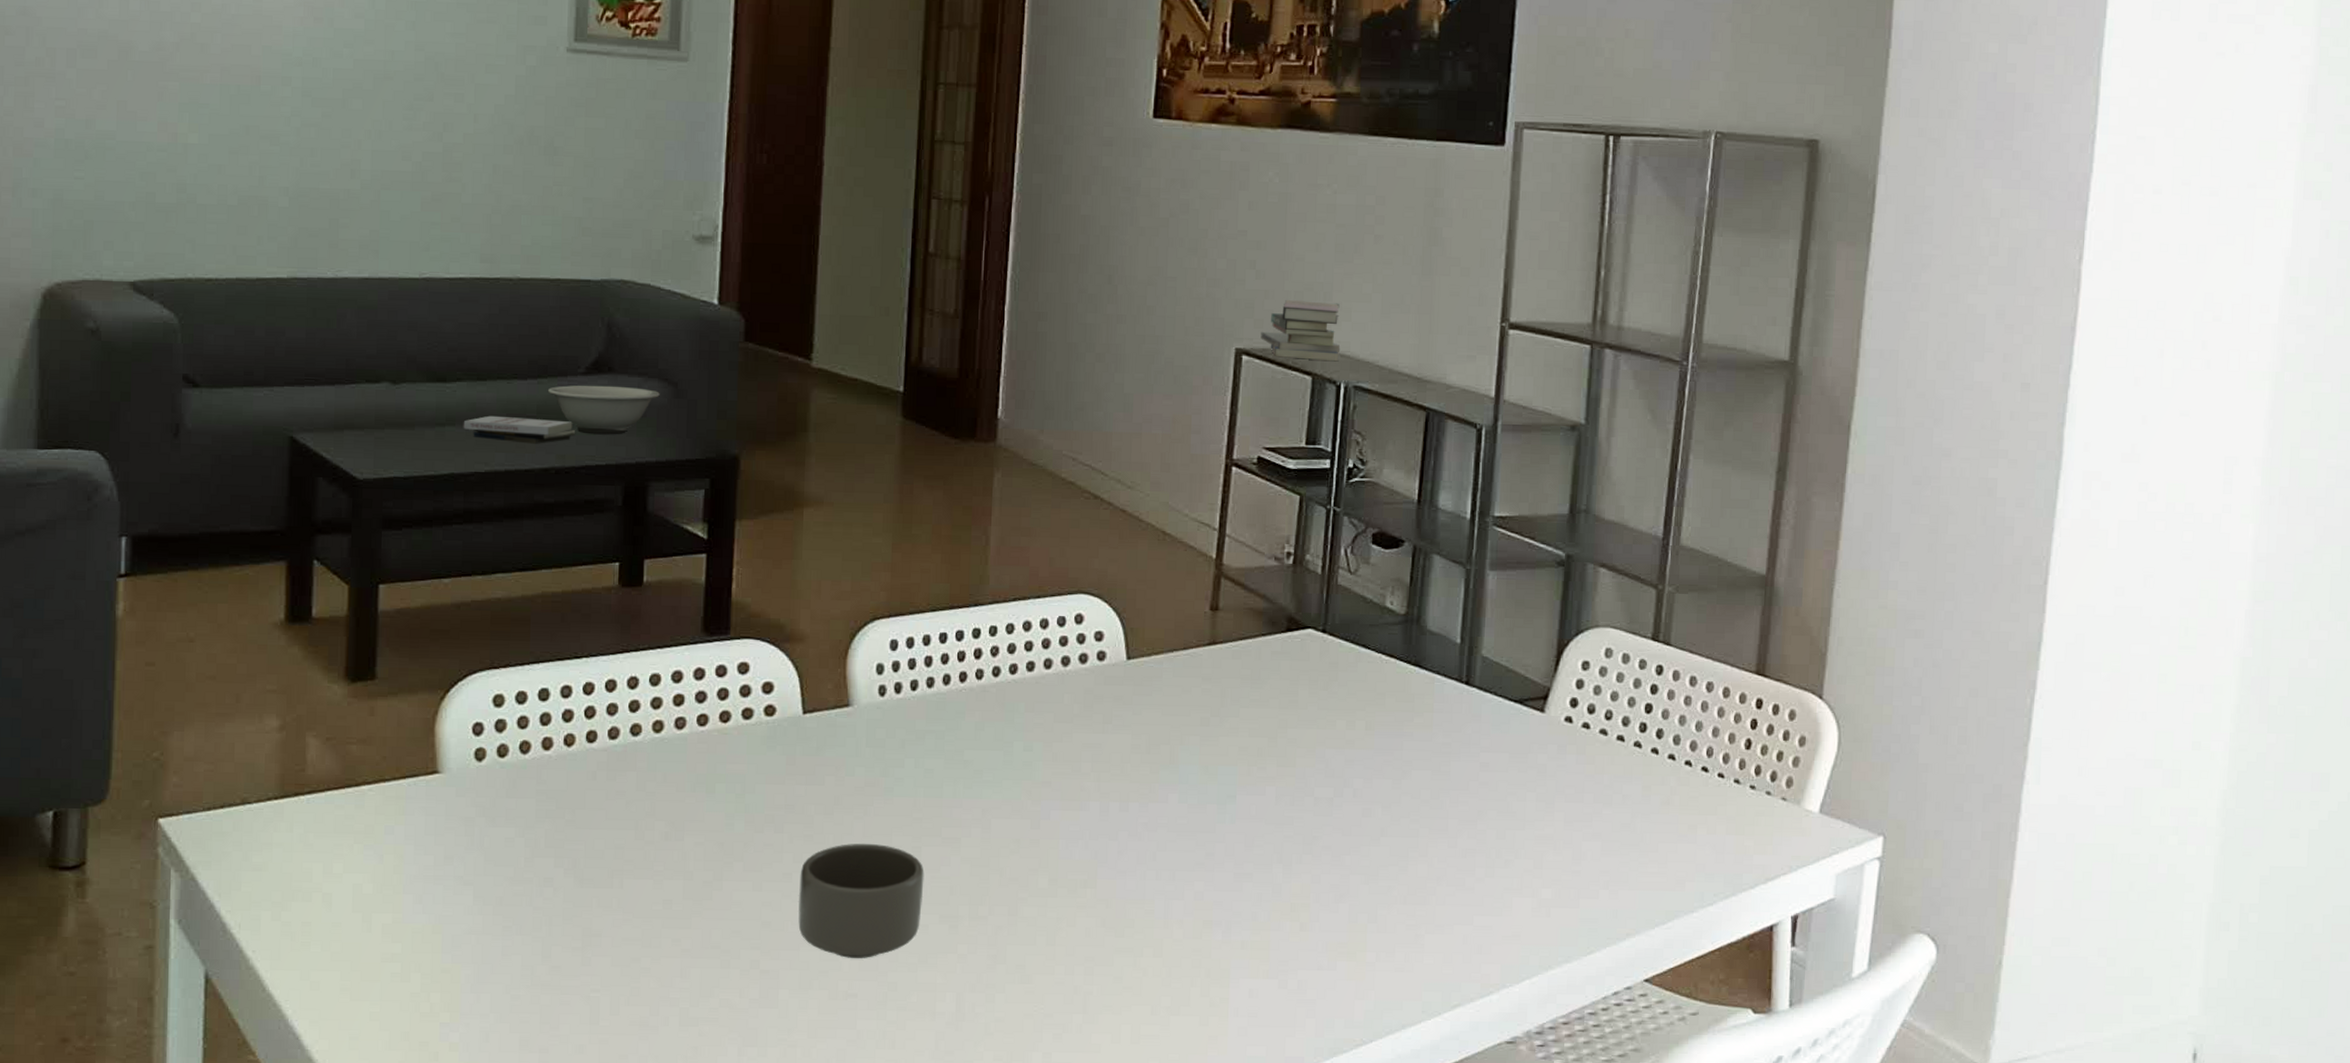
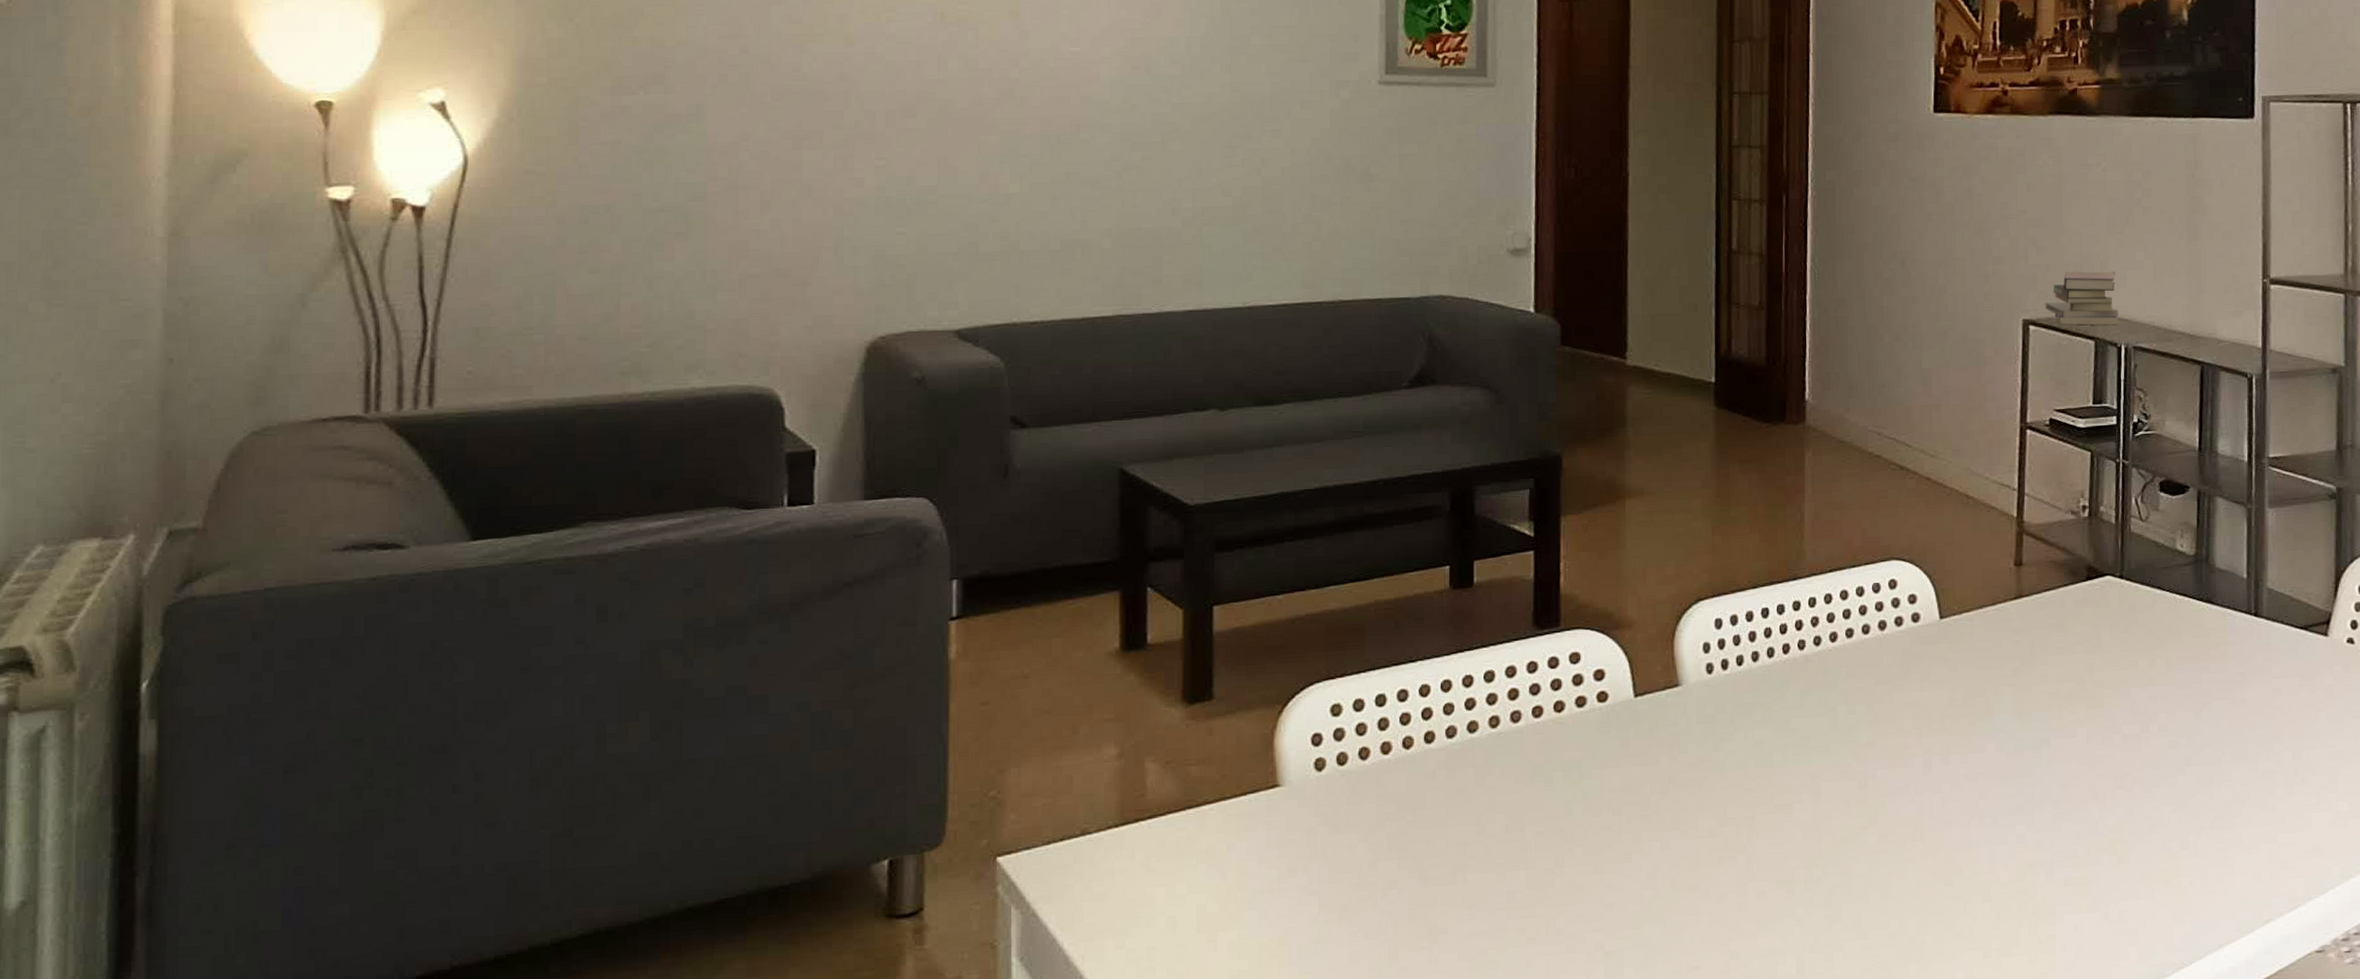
books: present [463,415,576,444] -> none [1291,433,1402,459]
decorative bowl: present [547,385,660,435] -> none [1372,396,1482,445]
mug: present [798,843,924,958] -> none [1638,817,1760,931]

